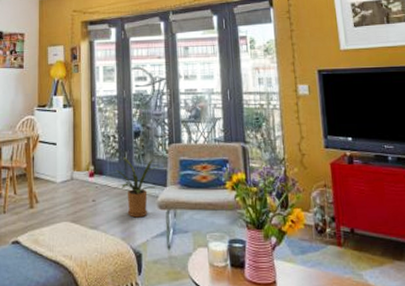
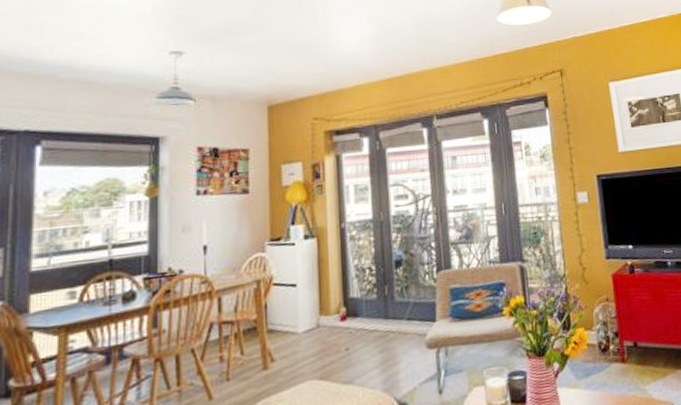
house plant: present [114,156,160,218] -> none [371,291,427,364]

